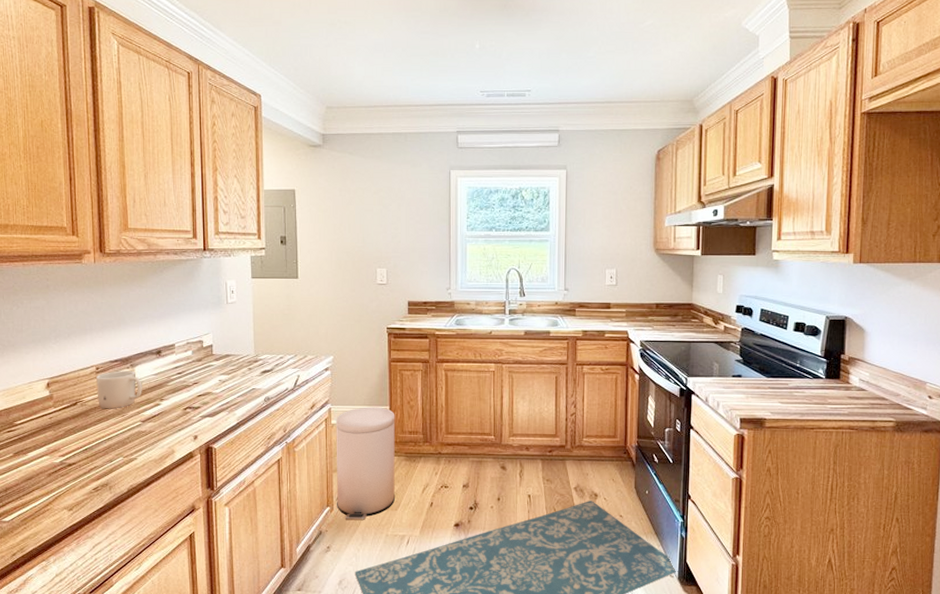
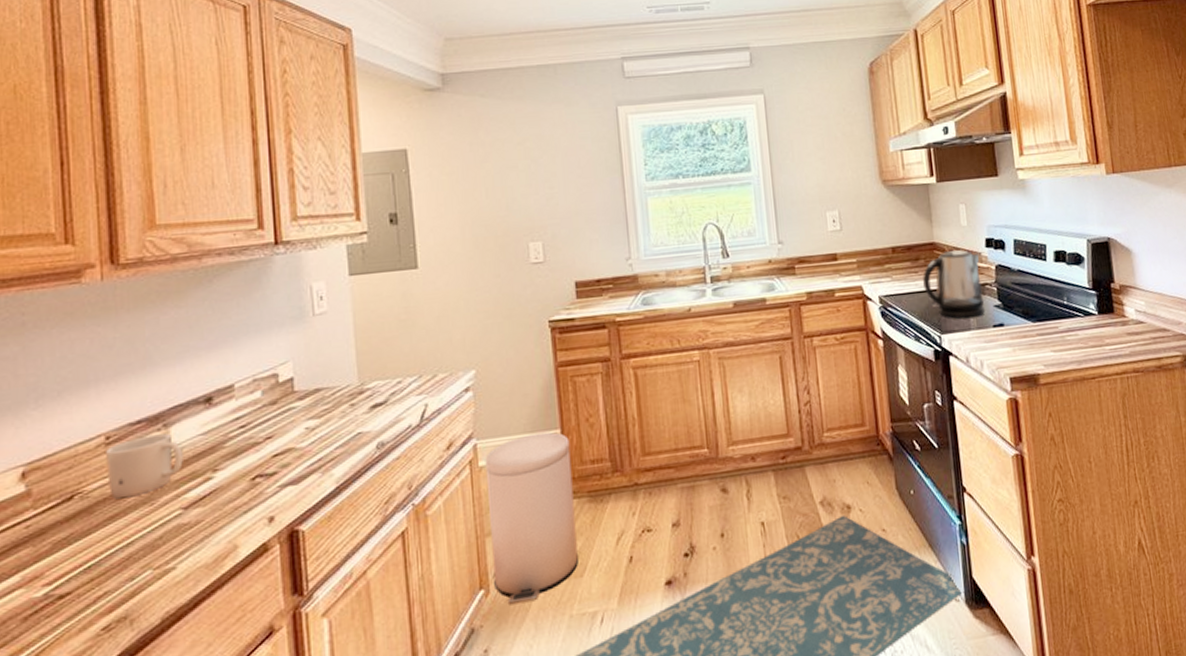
kettle: none [678,311,729,367] -> present [923,249,984,319]

